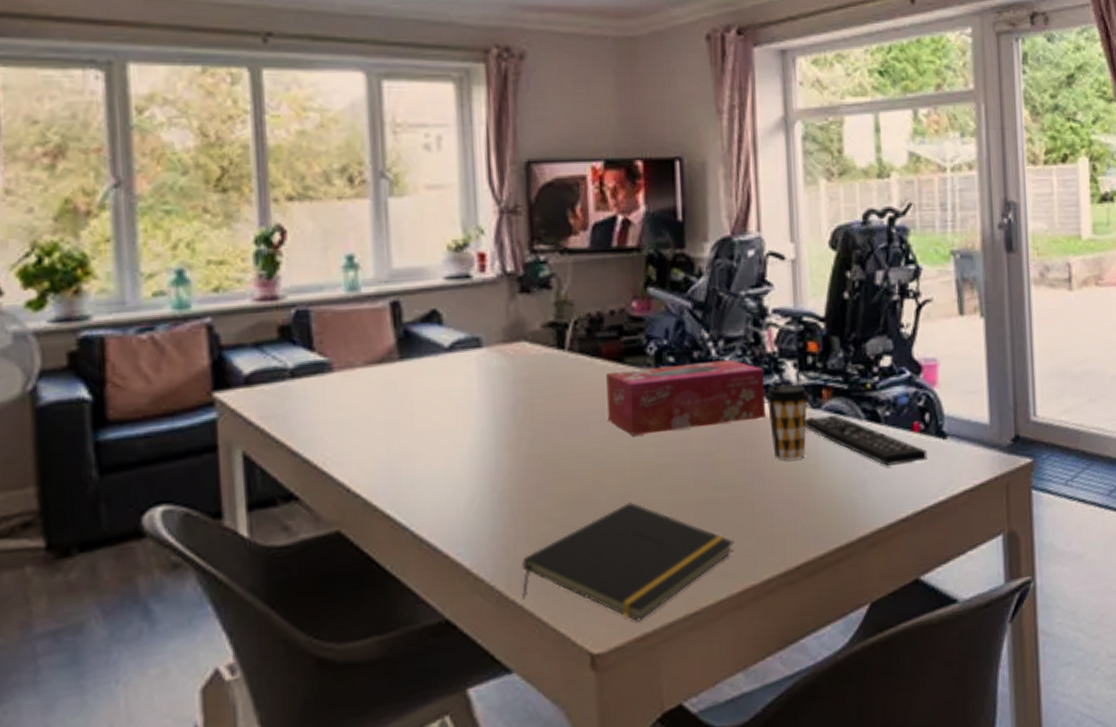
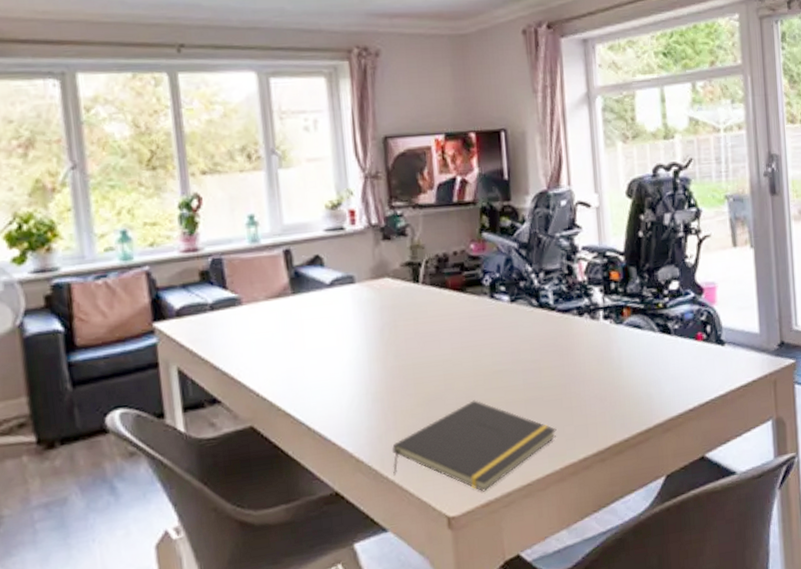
tissue box: present [606,360,765,436] -> none [452,287,579,349]
coffee cup: present [764,384,810,461] -> none [577,305,614,365]
remote control: present [805,415,927,466] -> none [610,329,709,368]

